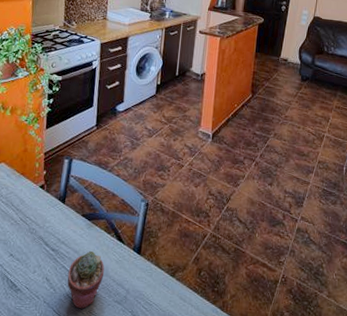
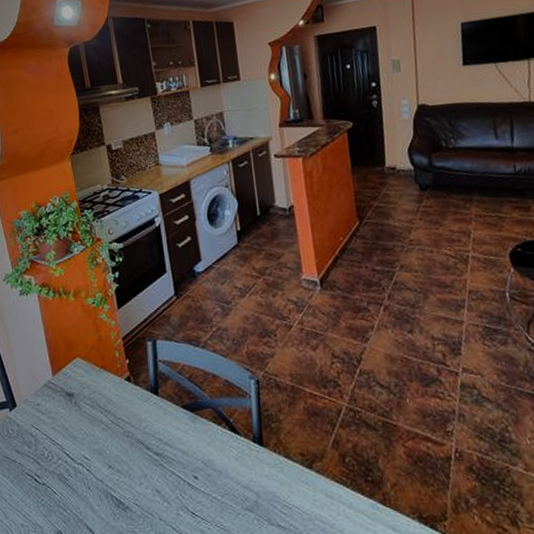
potted succulent: present [67,250,105,309] -> none [180,449,225,523]

